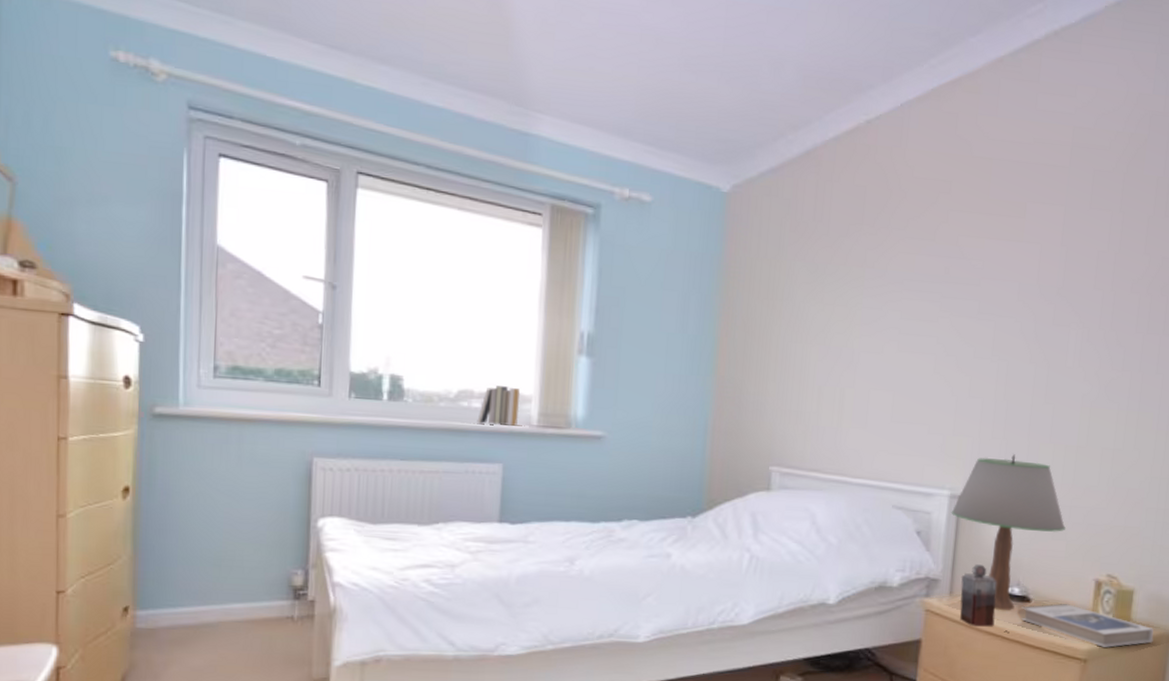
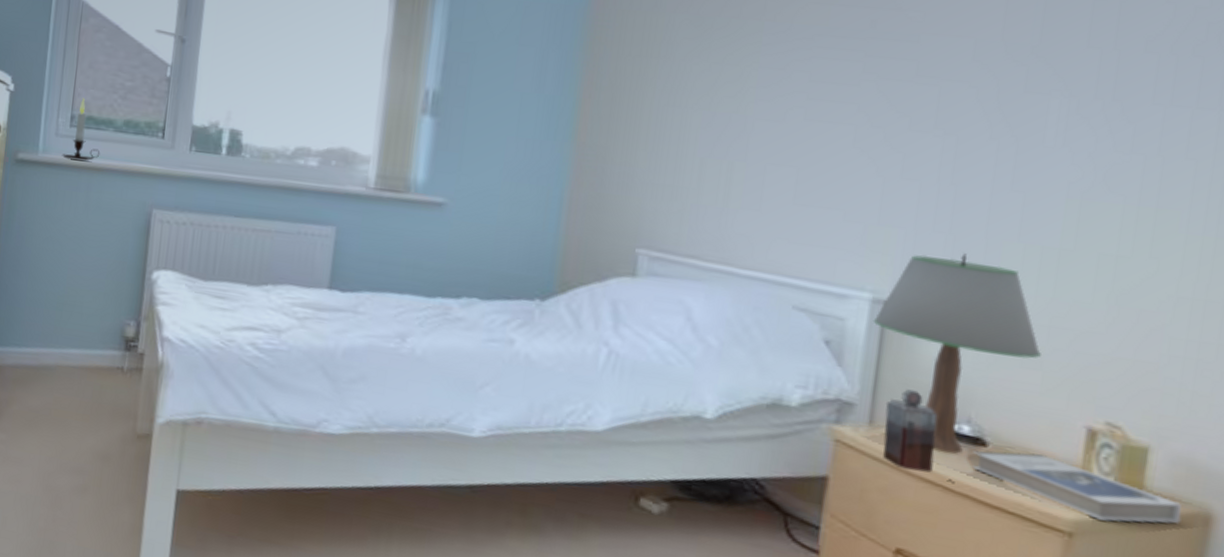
candle: none [206,347,251,413] -> present [61,98,101,162]
books: present [477,386,521,427] -> none [312,144,359,188]

